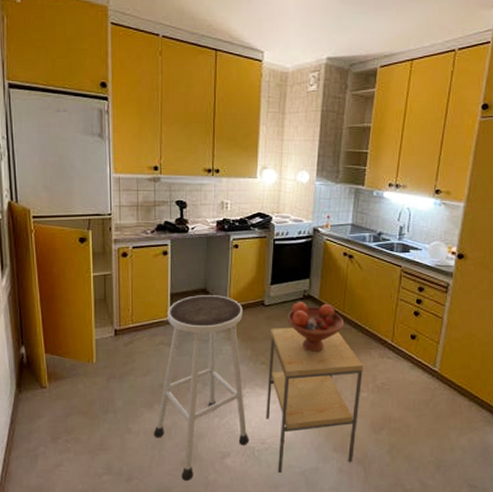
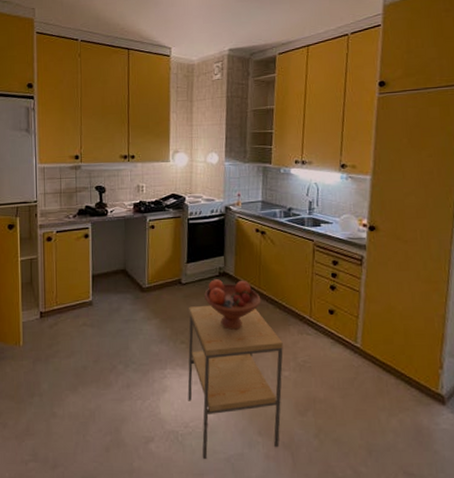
stool: present [153,295,249,481] -> none [77,275,173,468]

